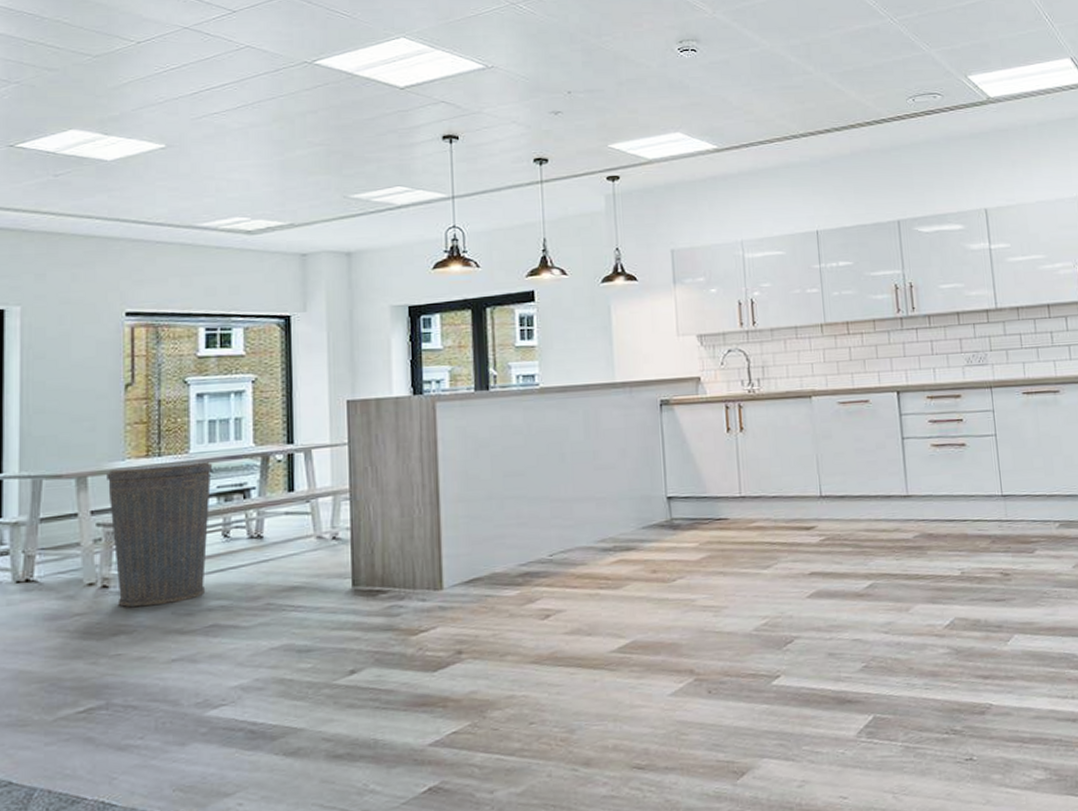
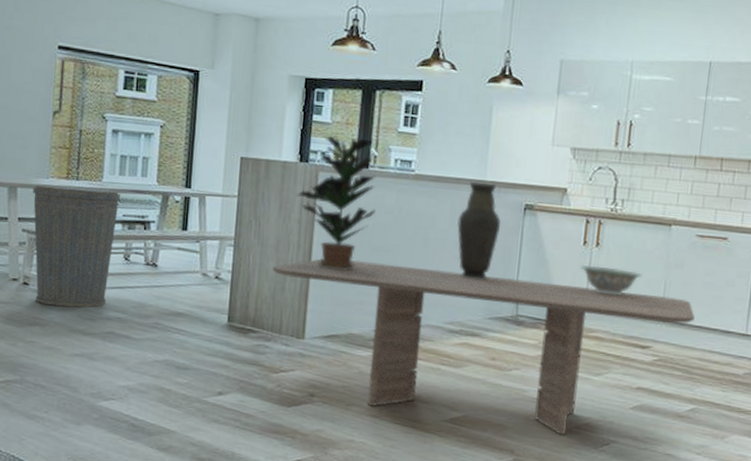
dining table: none [396,470,854,651] -> present [272,257,695,435]
potted plant: none [414,359,503,506] -> present [297,136,376,271]
vase: none [593,385,639,489] -> present [457,181,501,280]
decorative bowl: none [728,450,792,480] -> present [580,265,642,296]

